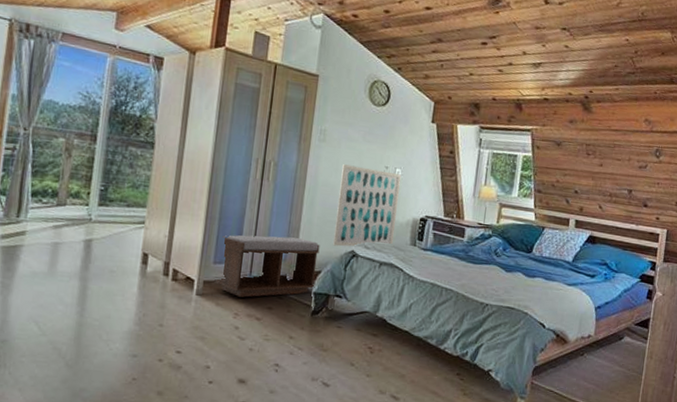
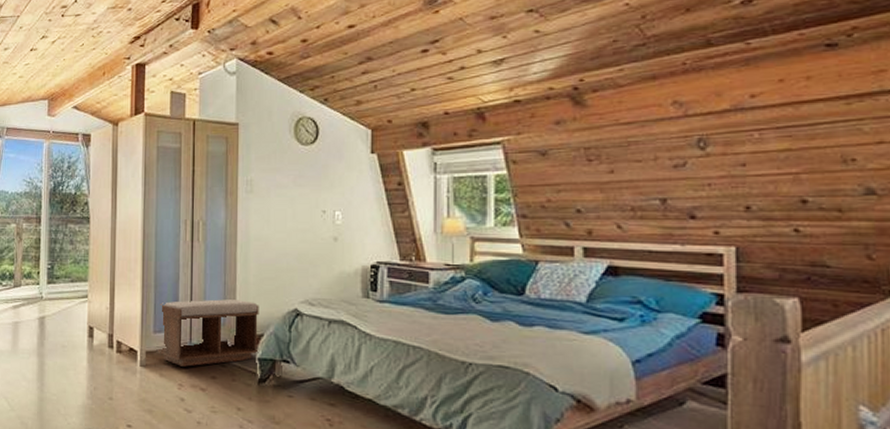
wall art: present [333,164,402,247] -> none [273,214,343,306]

